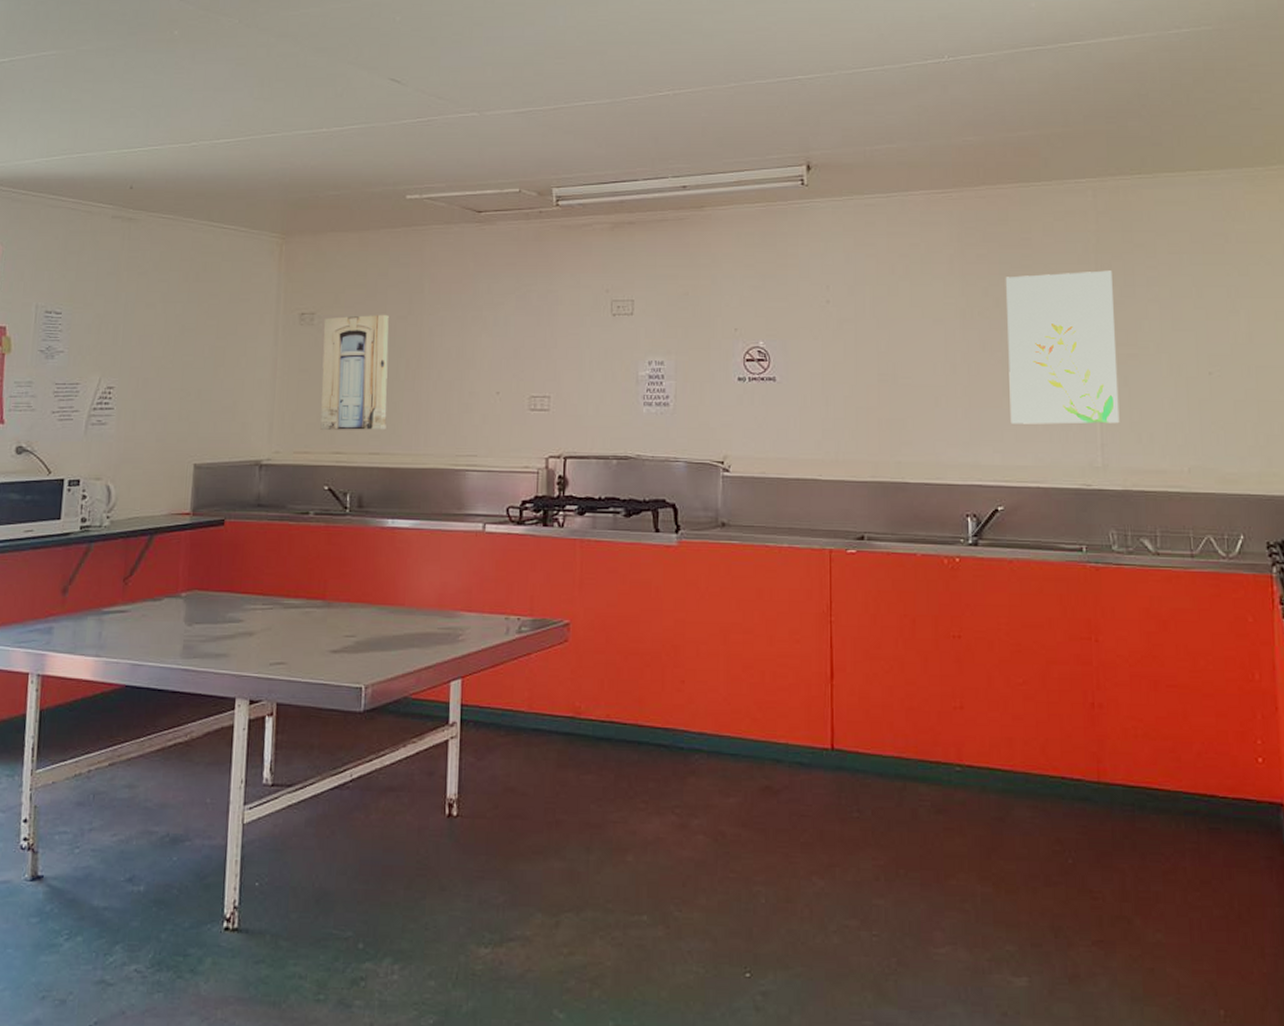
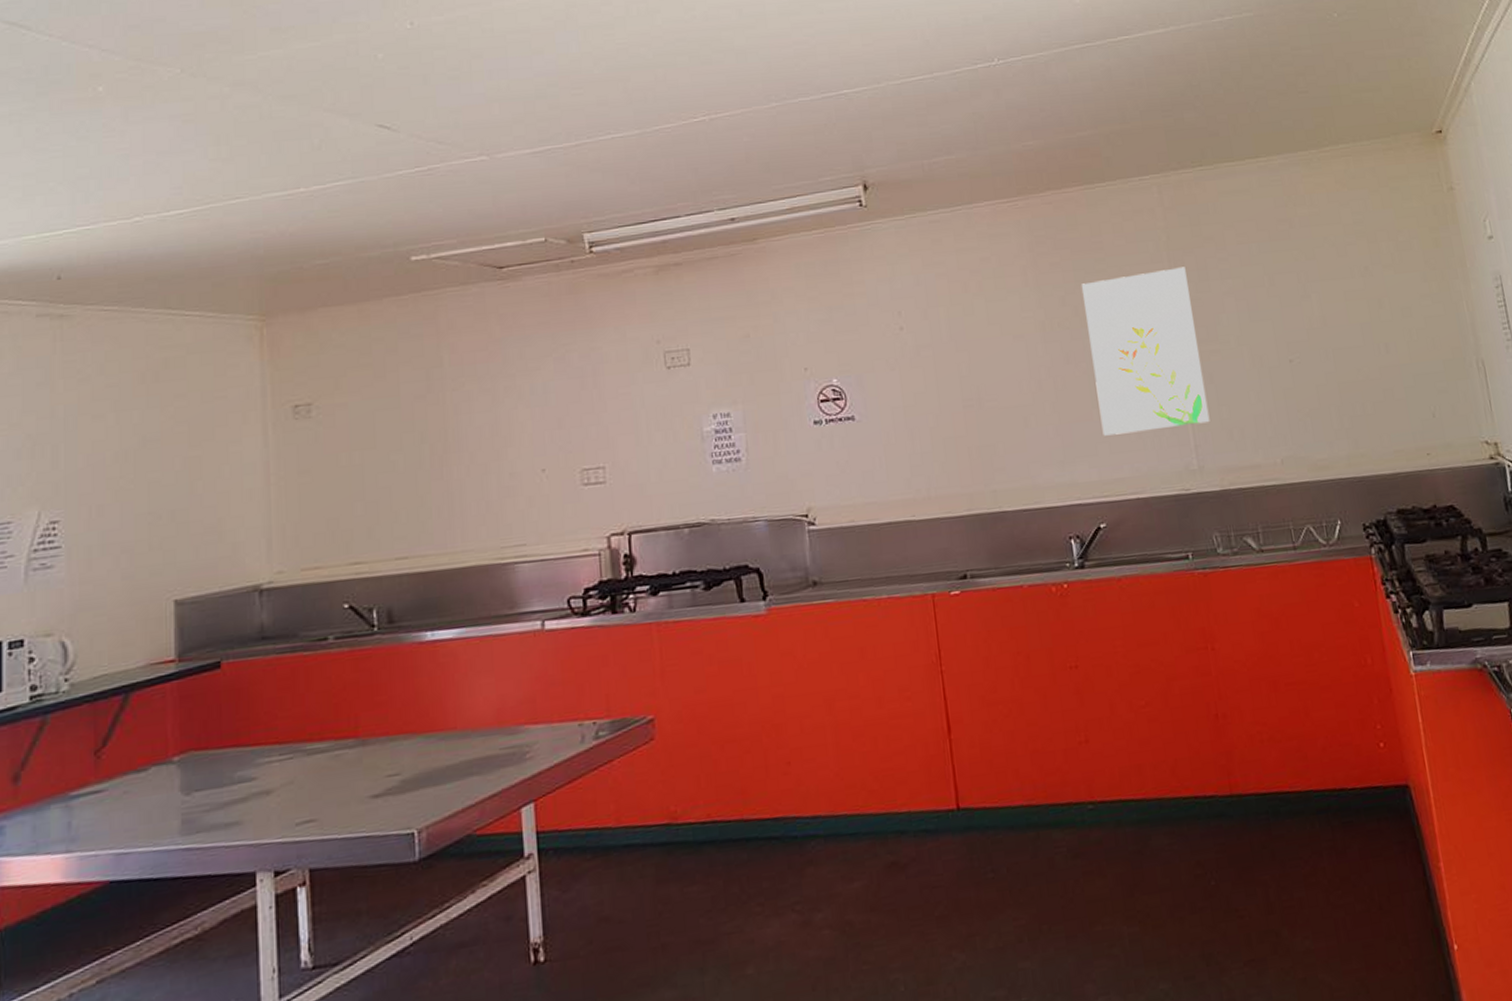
wall art: present [320,314,389,430] -> none [323,395,413,539]

